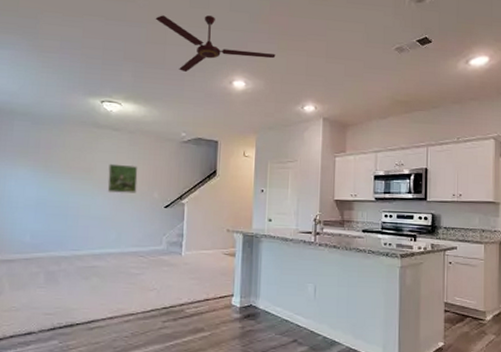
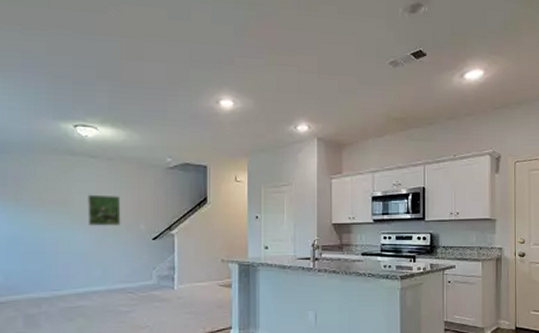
ceiling fan: present [155,15,276,72] -> none [129,28,265,91]

